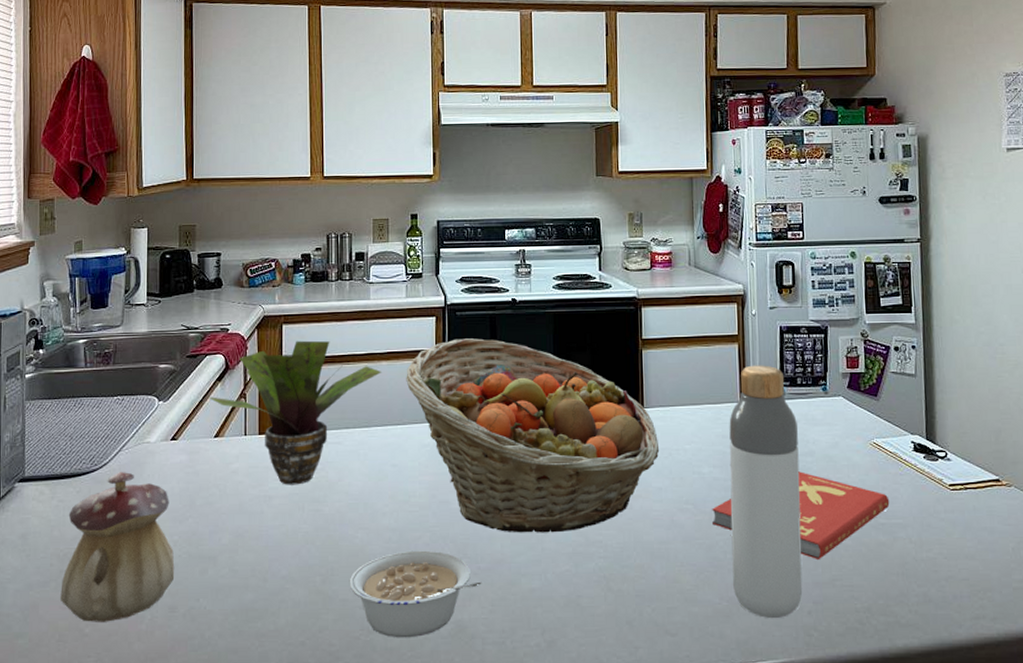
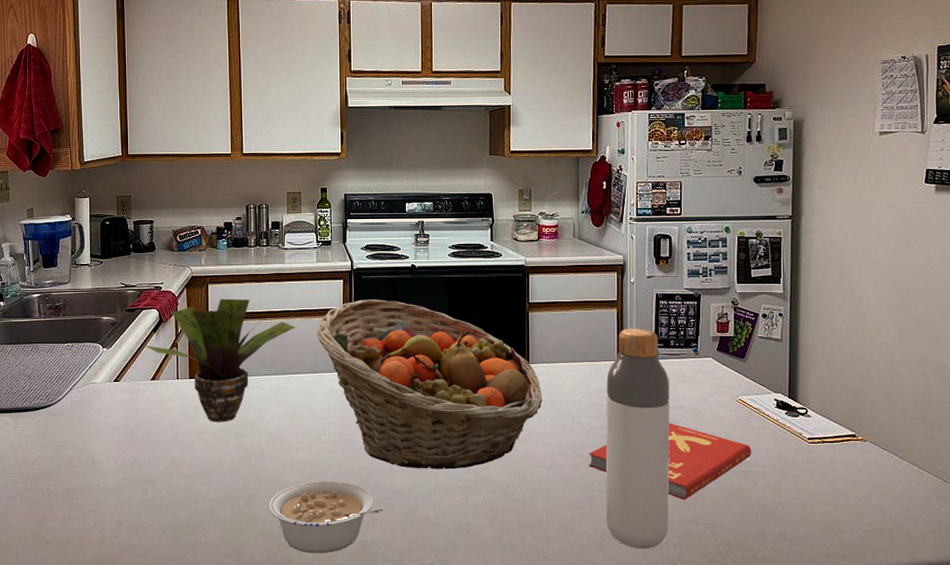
teapot: present [60,472,175,622] -> none [25,407,120,531]

